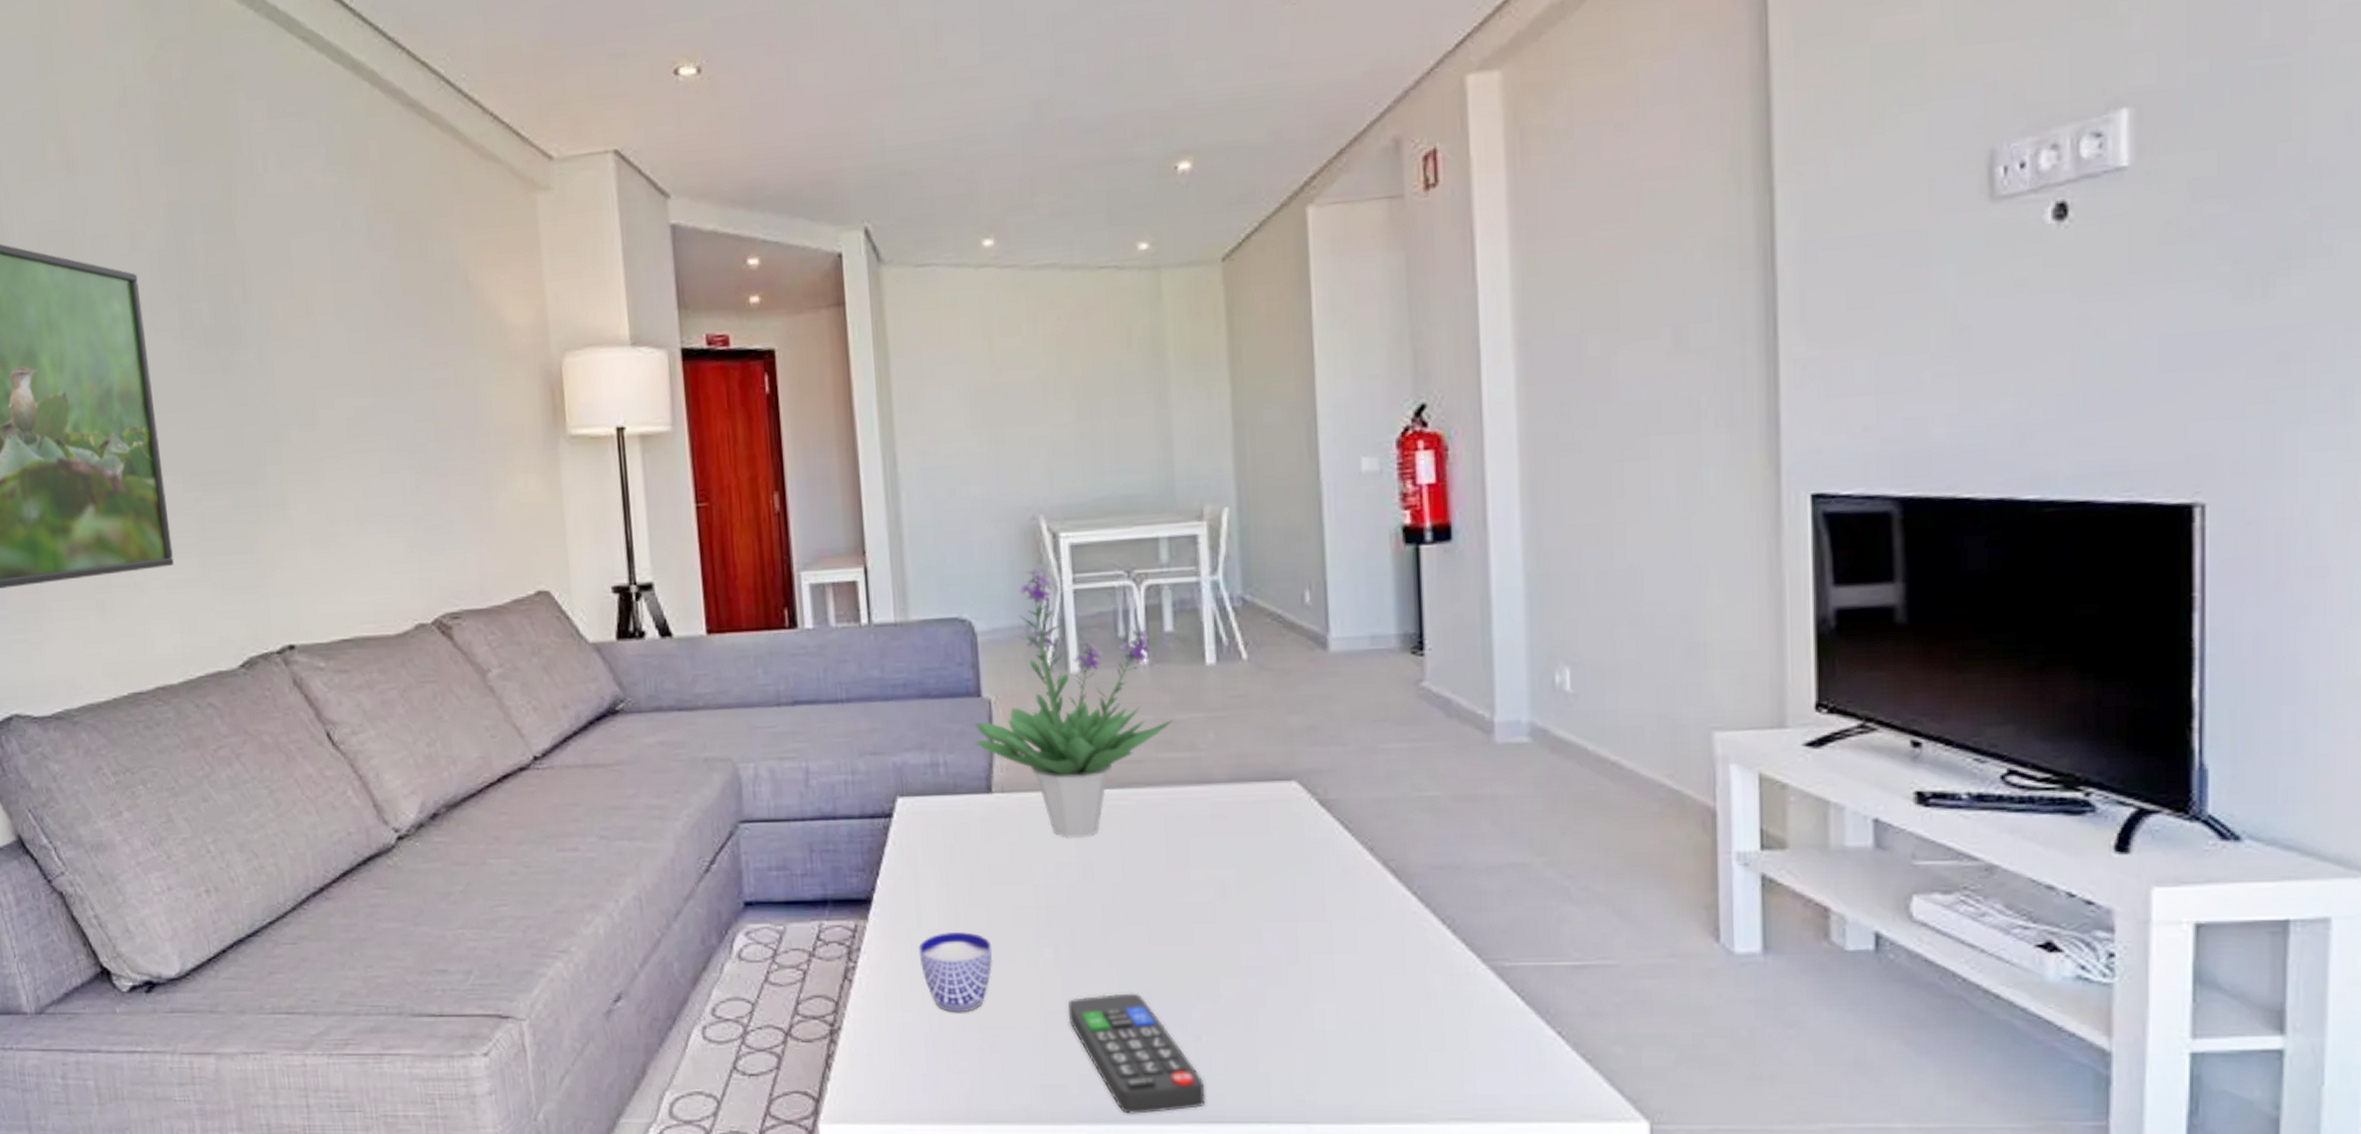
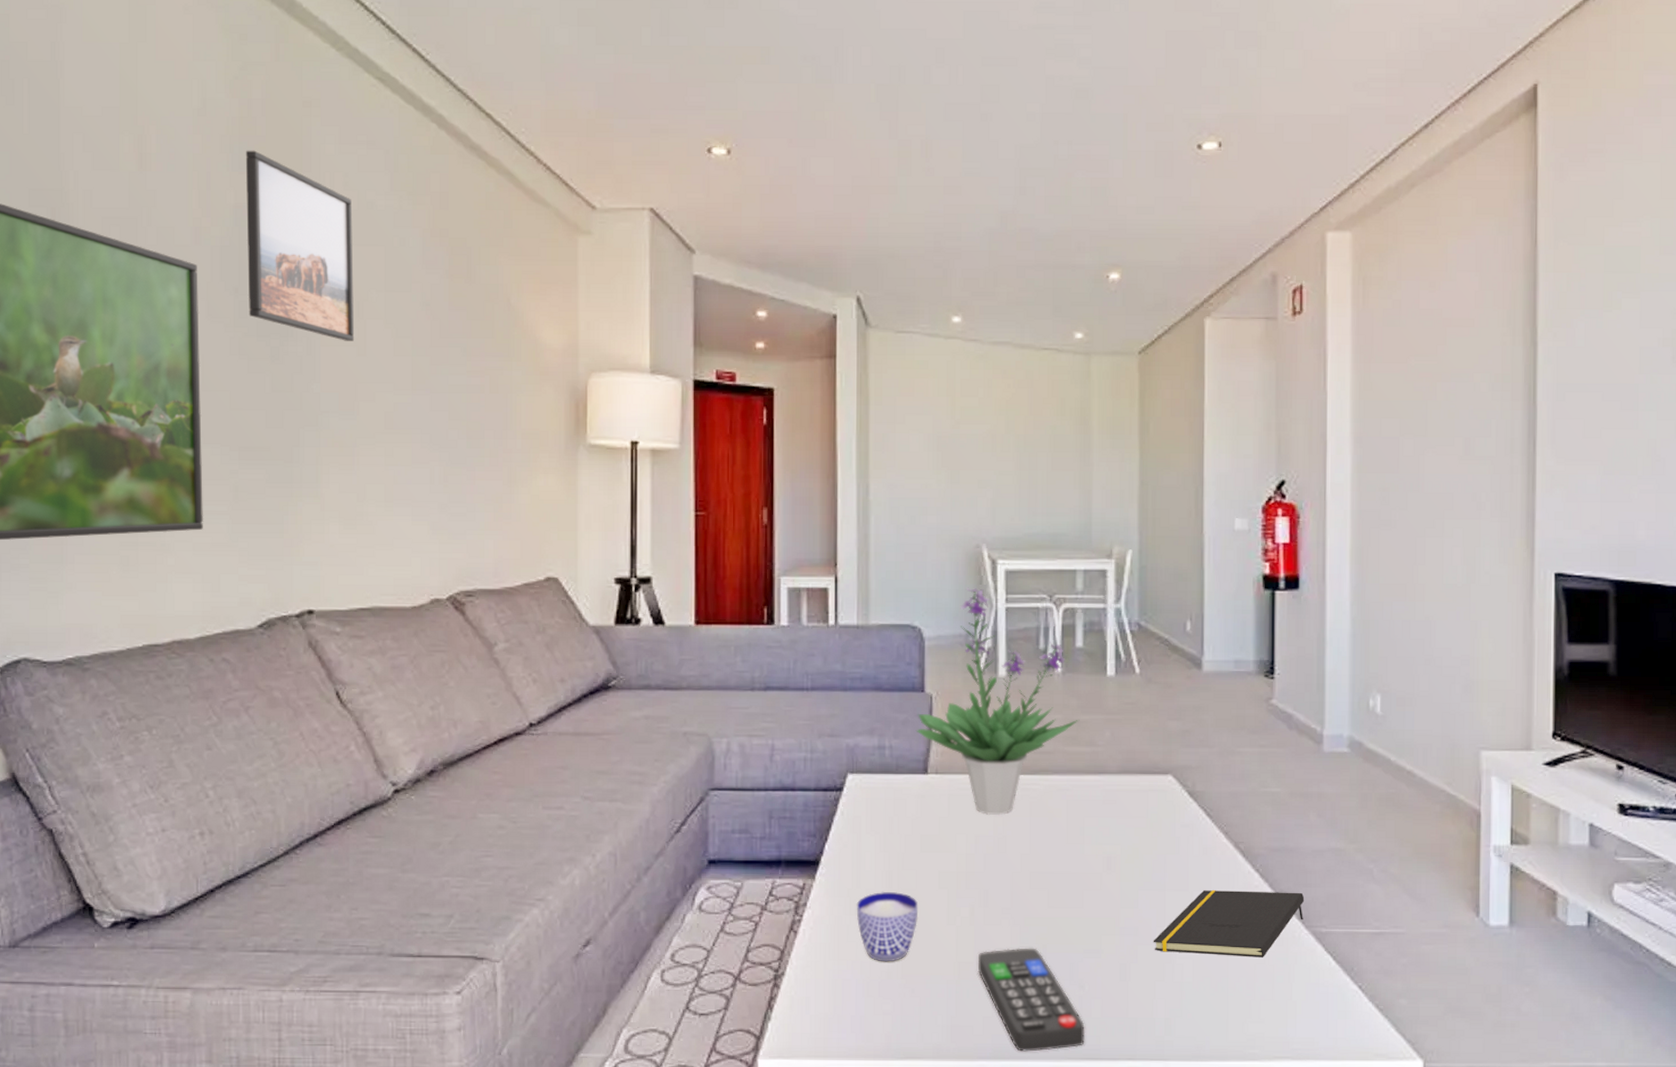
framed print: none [172,138,307,343] -> present [245,150,355,341]
notepad: none [1284,918,1480,999] -> present [1153,889,1305,958]

